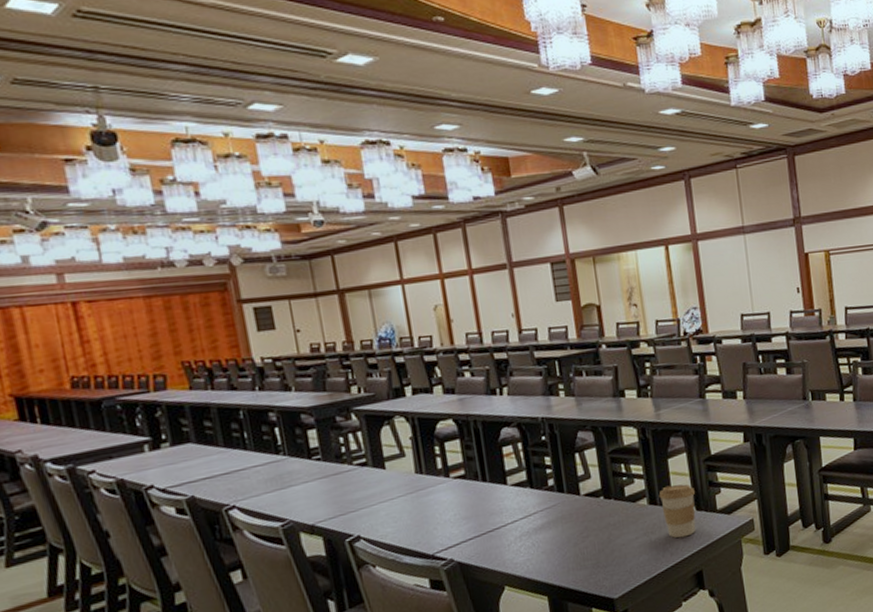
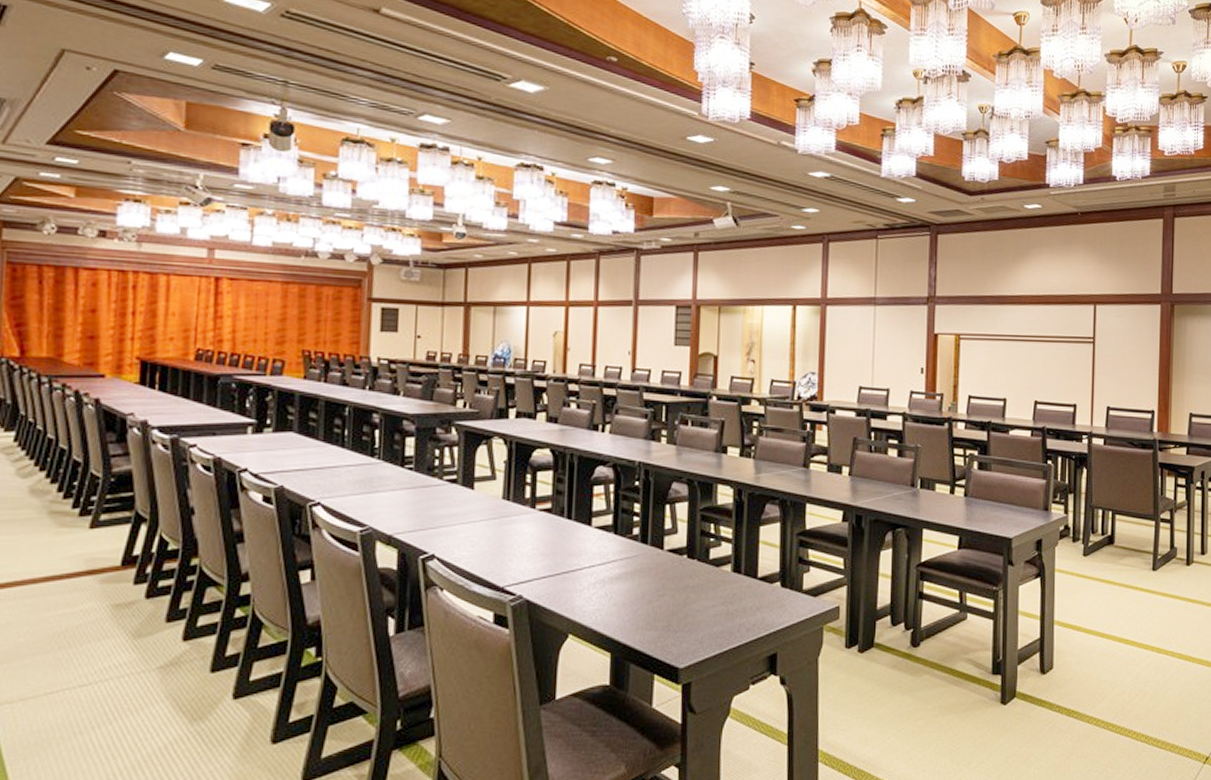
coffee cup: present [658,484,696,538] -> none [744,555,782,614]

